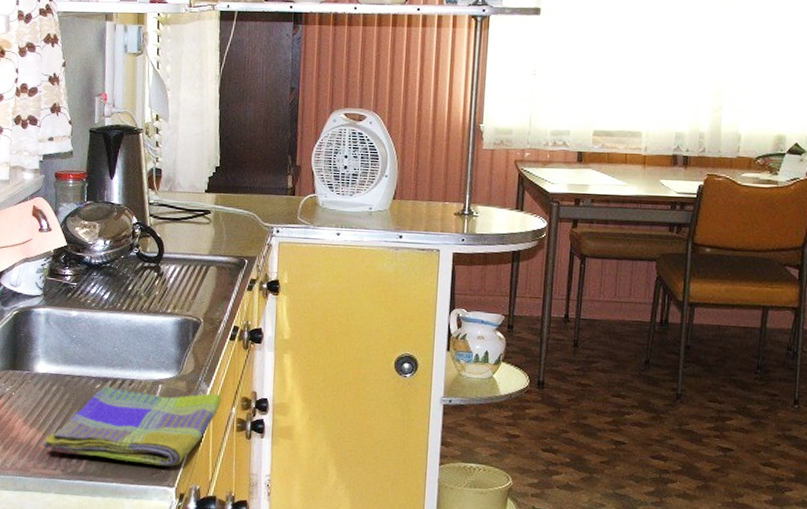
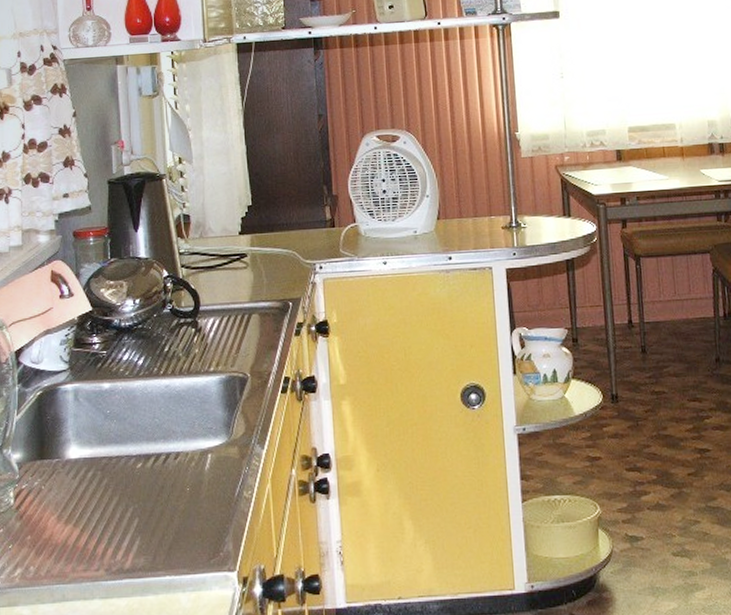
dish towel: present [42,386,221,467] -> none [80,456,279,550]

